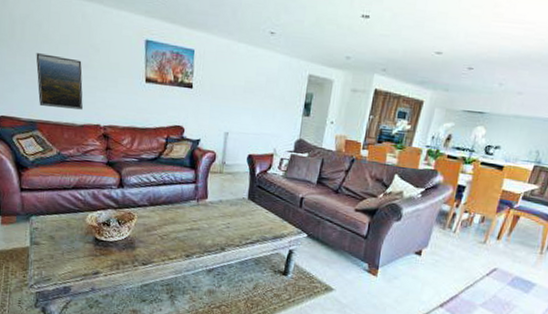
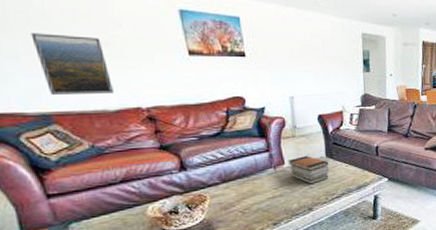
book stack: none [210,194,250,224] -> present [287,156,330,185]

